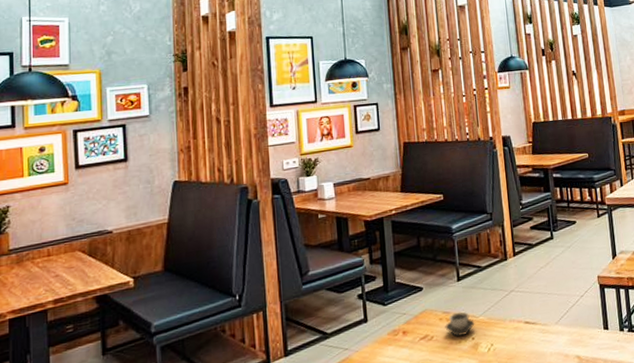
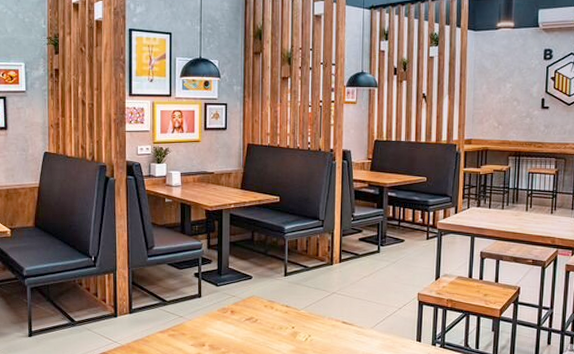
cup: present [445,311,475,337] -> none [269,303,296,323]

